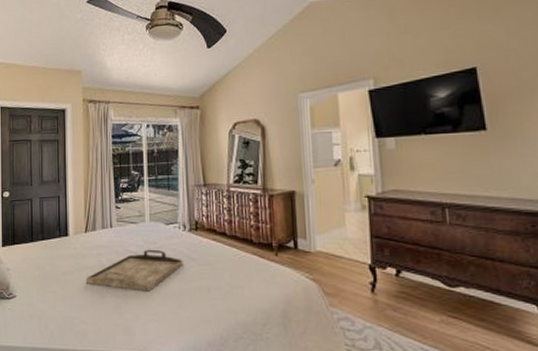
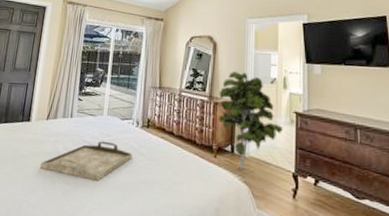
indoor plant: none [274,157,353,266] -> present [218,72,283,170]

